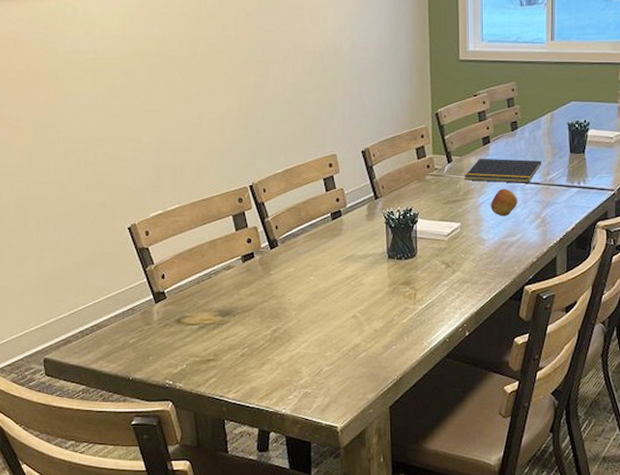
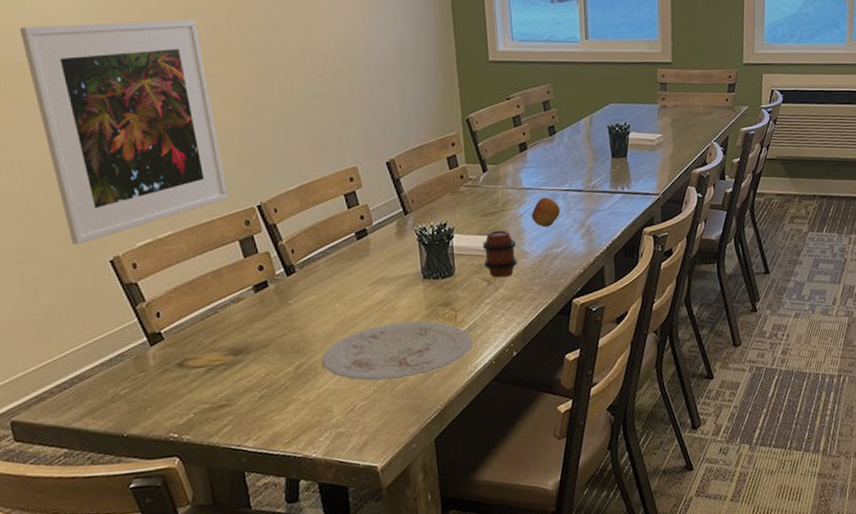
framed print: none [71,21,226,213] -> present [19,19,229,245]
plate: none [295,297,429,349] -> present [322,321,473,381]
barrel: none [443,217,474,262] -> present [482,230,517,278]
notepad: present [465,158,542,183] -> none [502,166,583,191]

